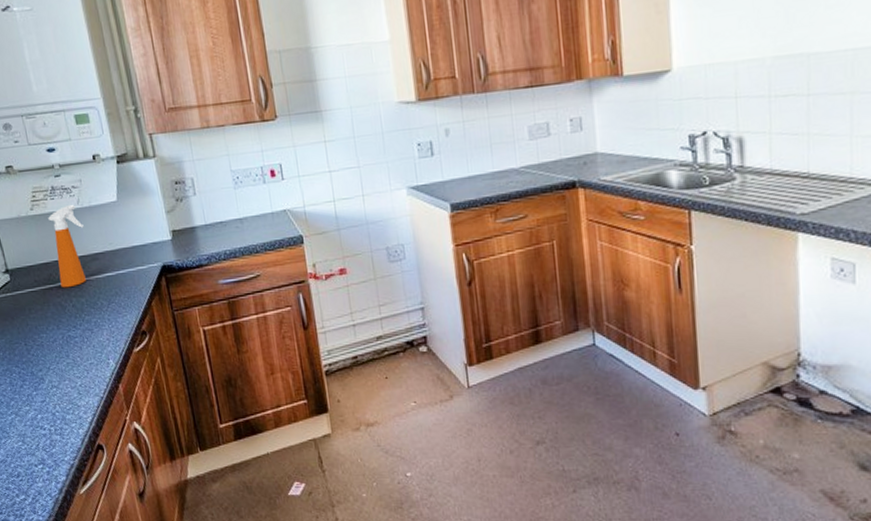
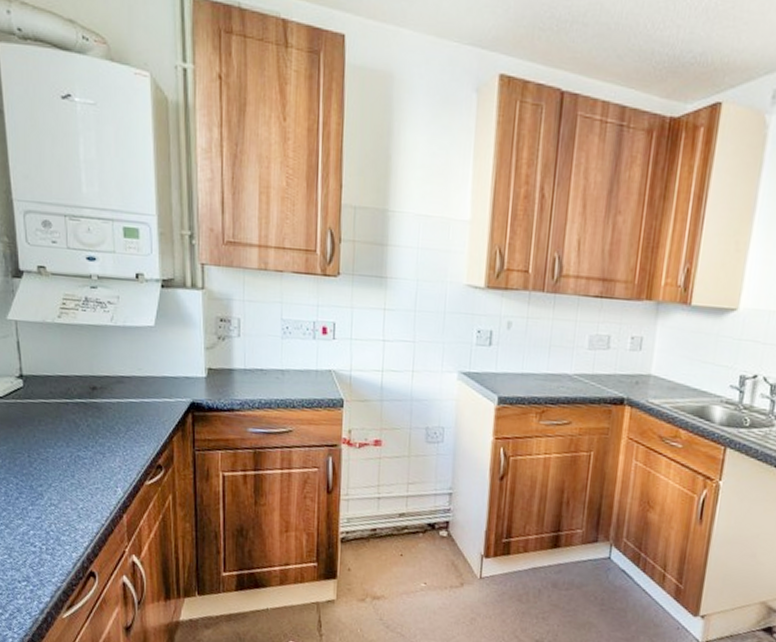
spray bottle: present [48,205,86,288] -> none [76,320,114,407]

